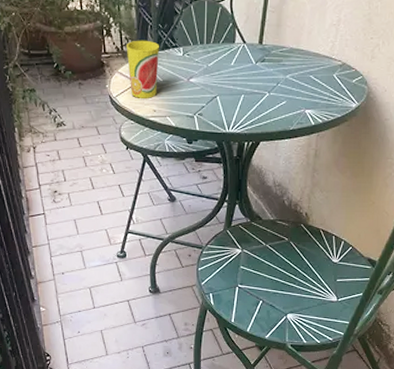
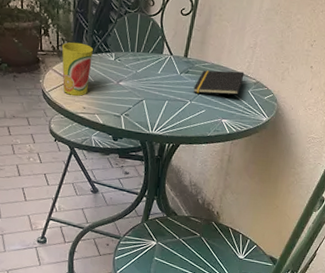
notepad: none [271,54,328,83] -> present [193,70,245,95]

